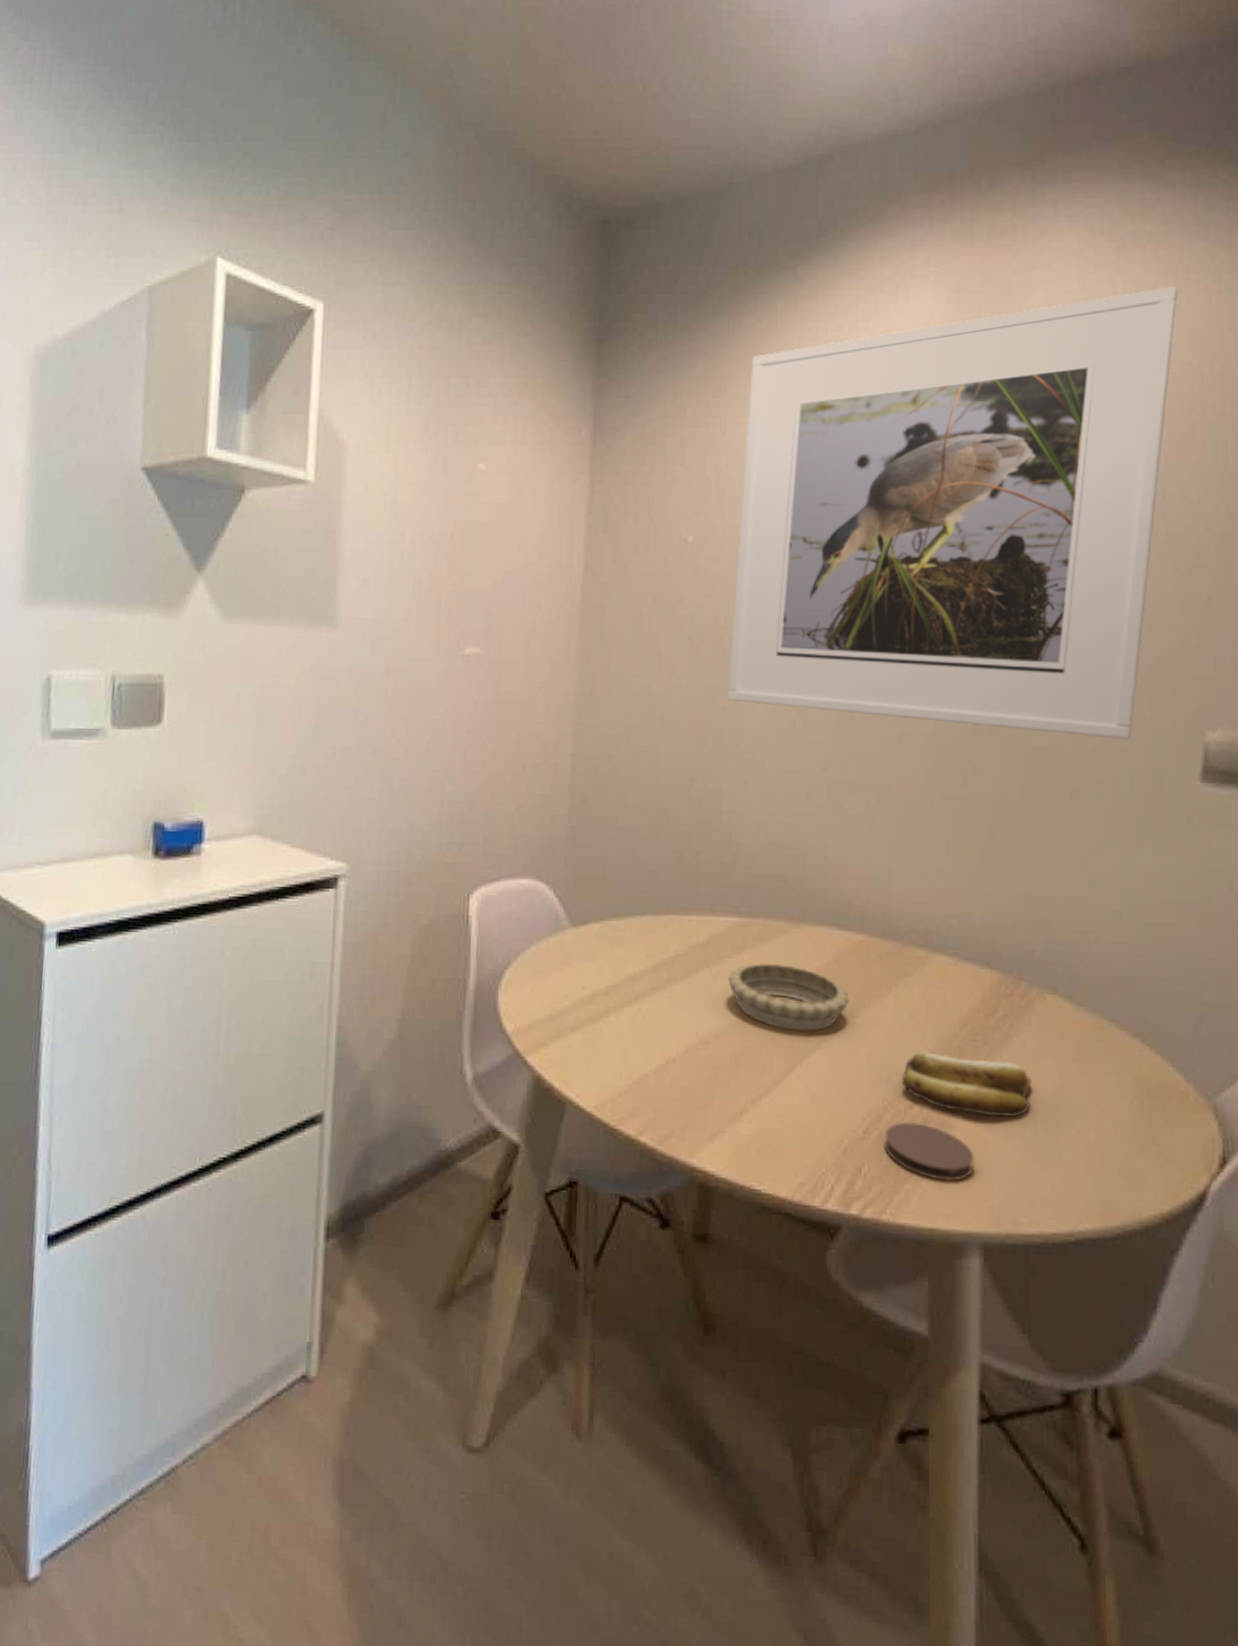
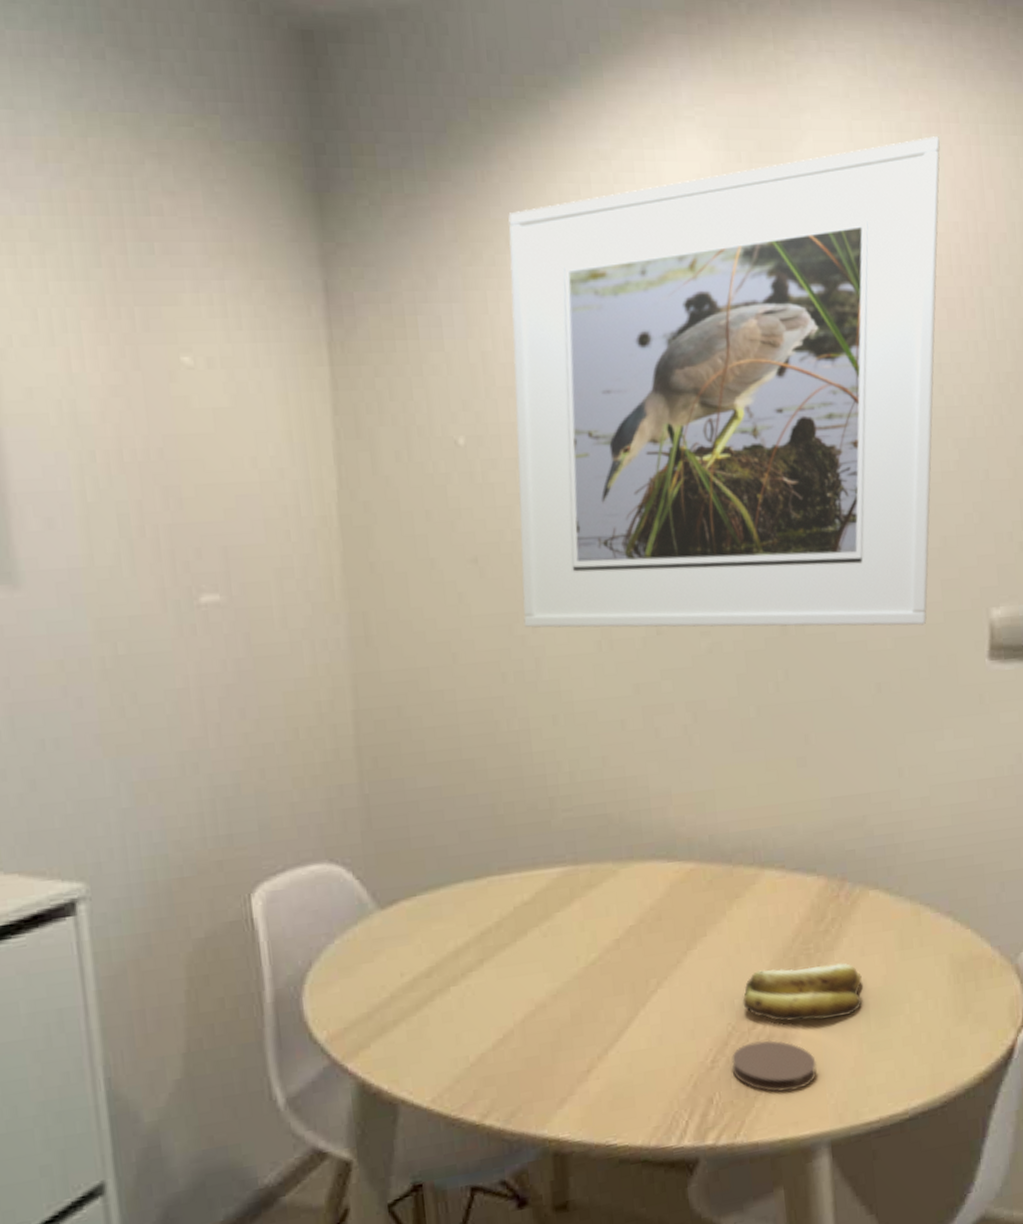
decorative bowl: present [728,962,849,1031] -> none [559,907,685,976]

